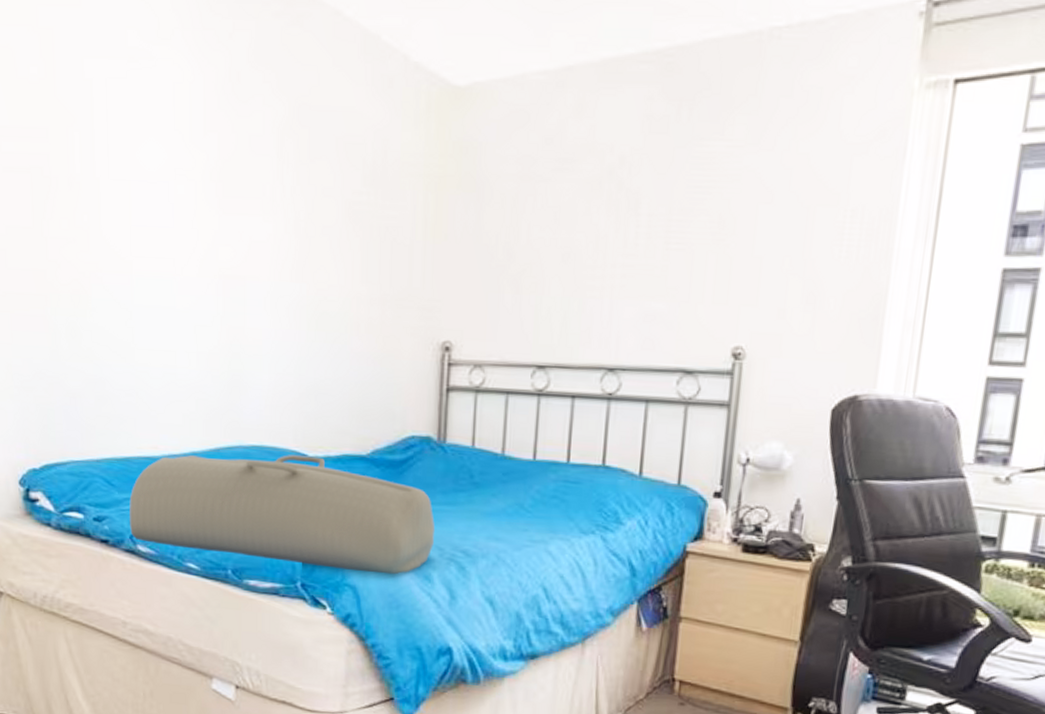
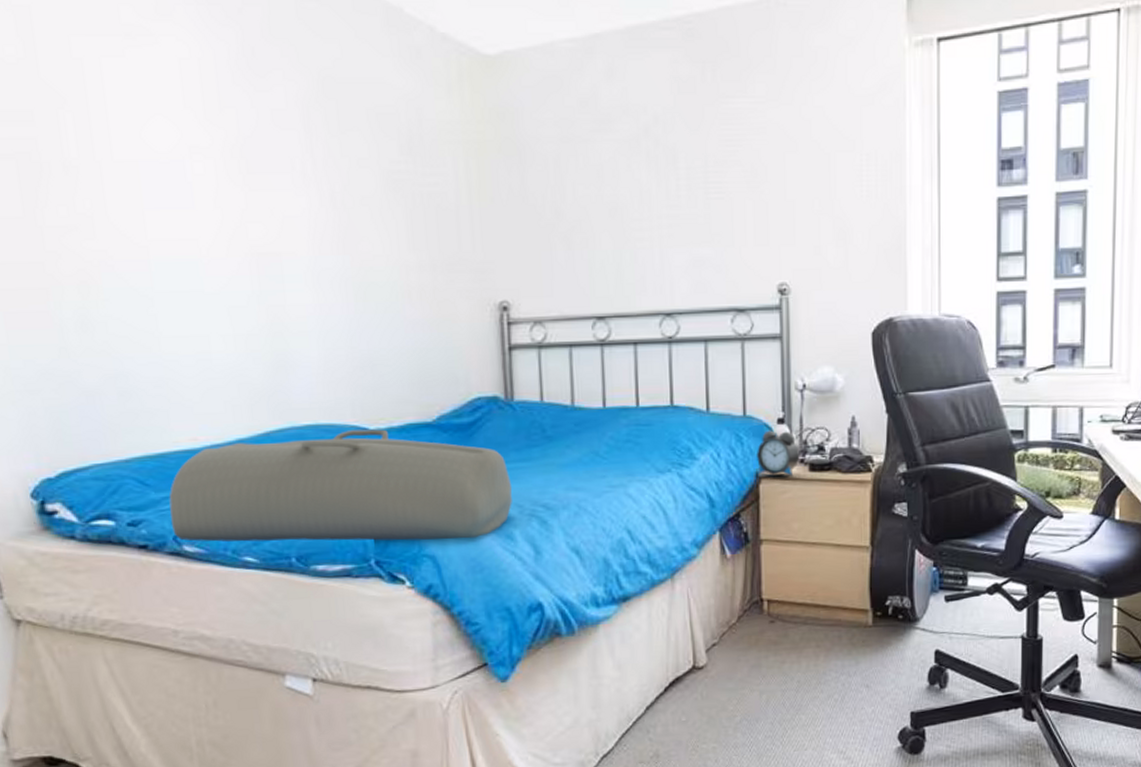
alarm clock: none [685,503,734,556] -> present [756,430,800,478]

